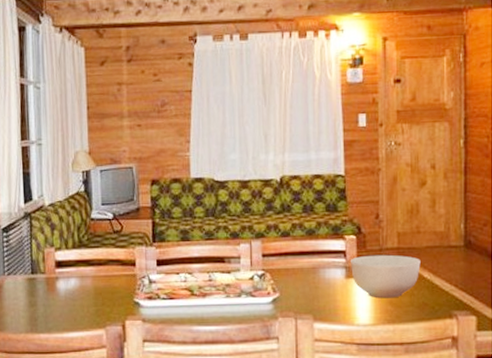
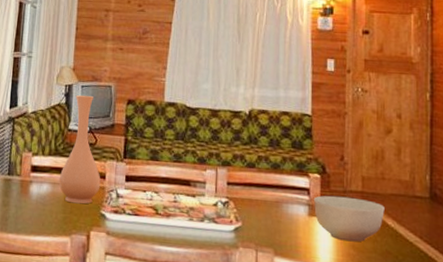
vase: none [86,180,131,295] -> present [58,95,101,204]

